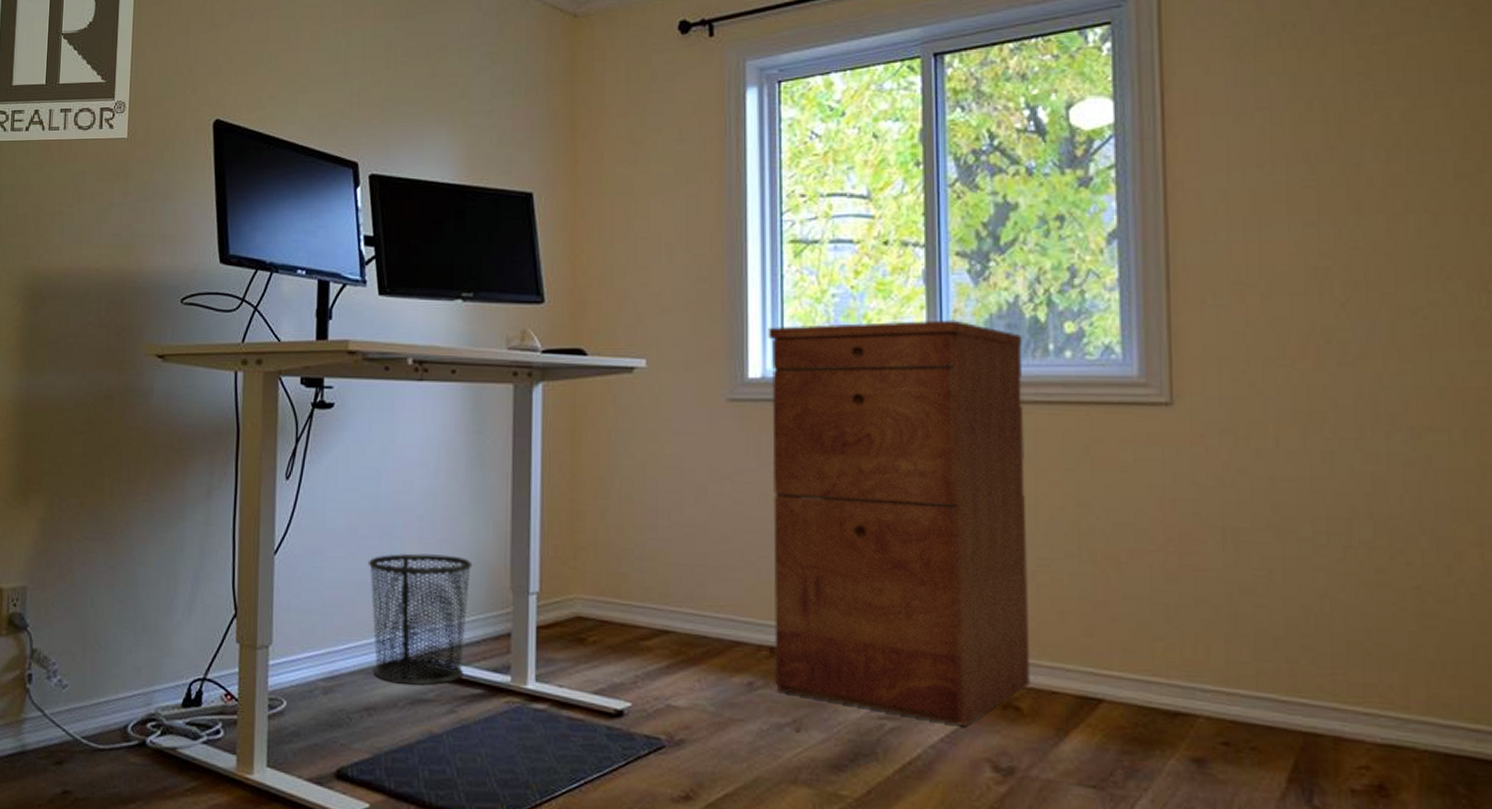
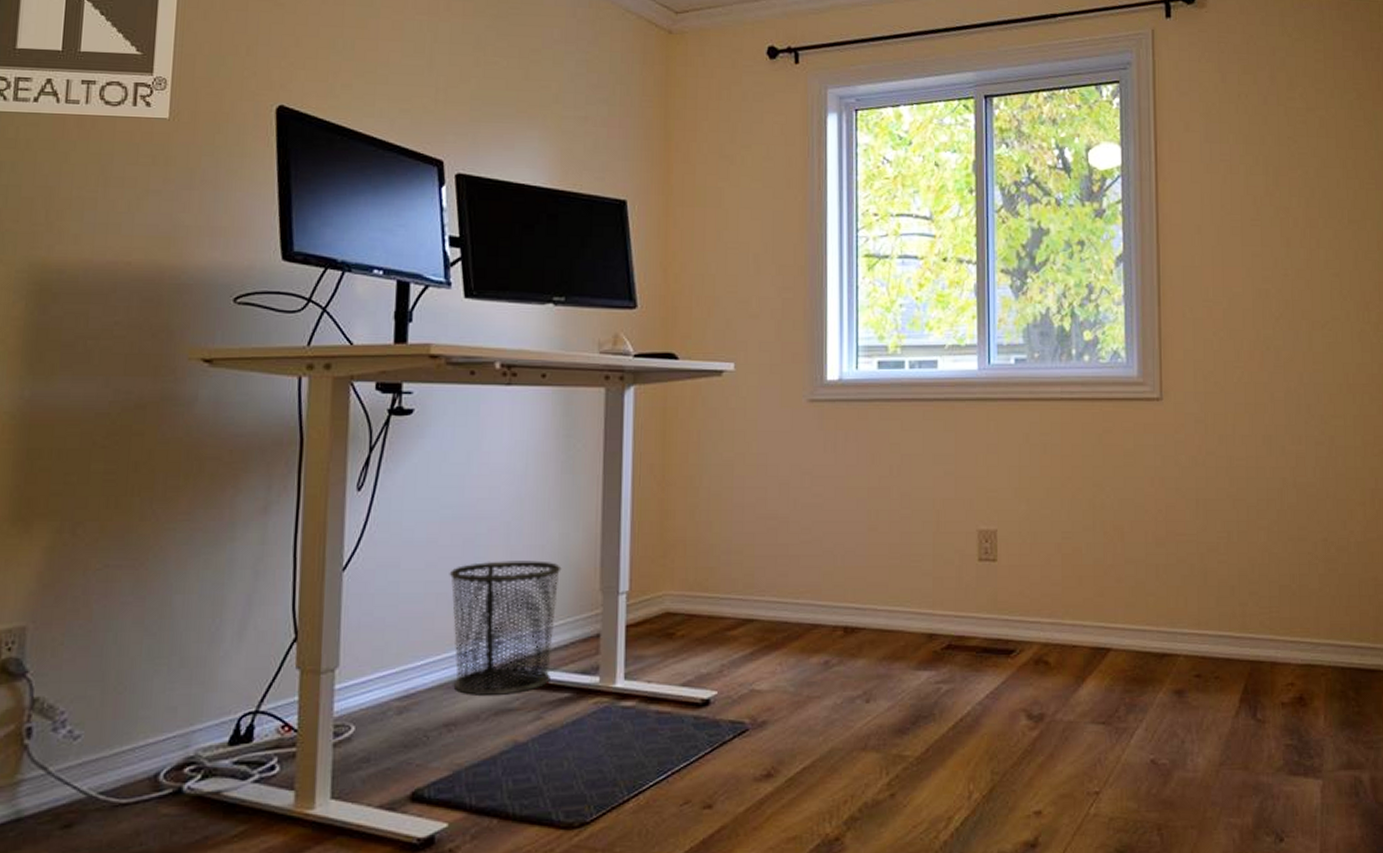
filing cabinet: present [768,320,1031,726] -> none [844,328,1057,682]

